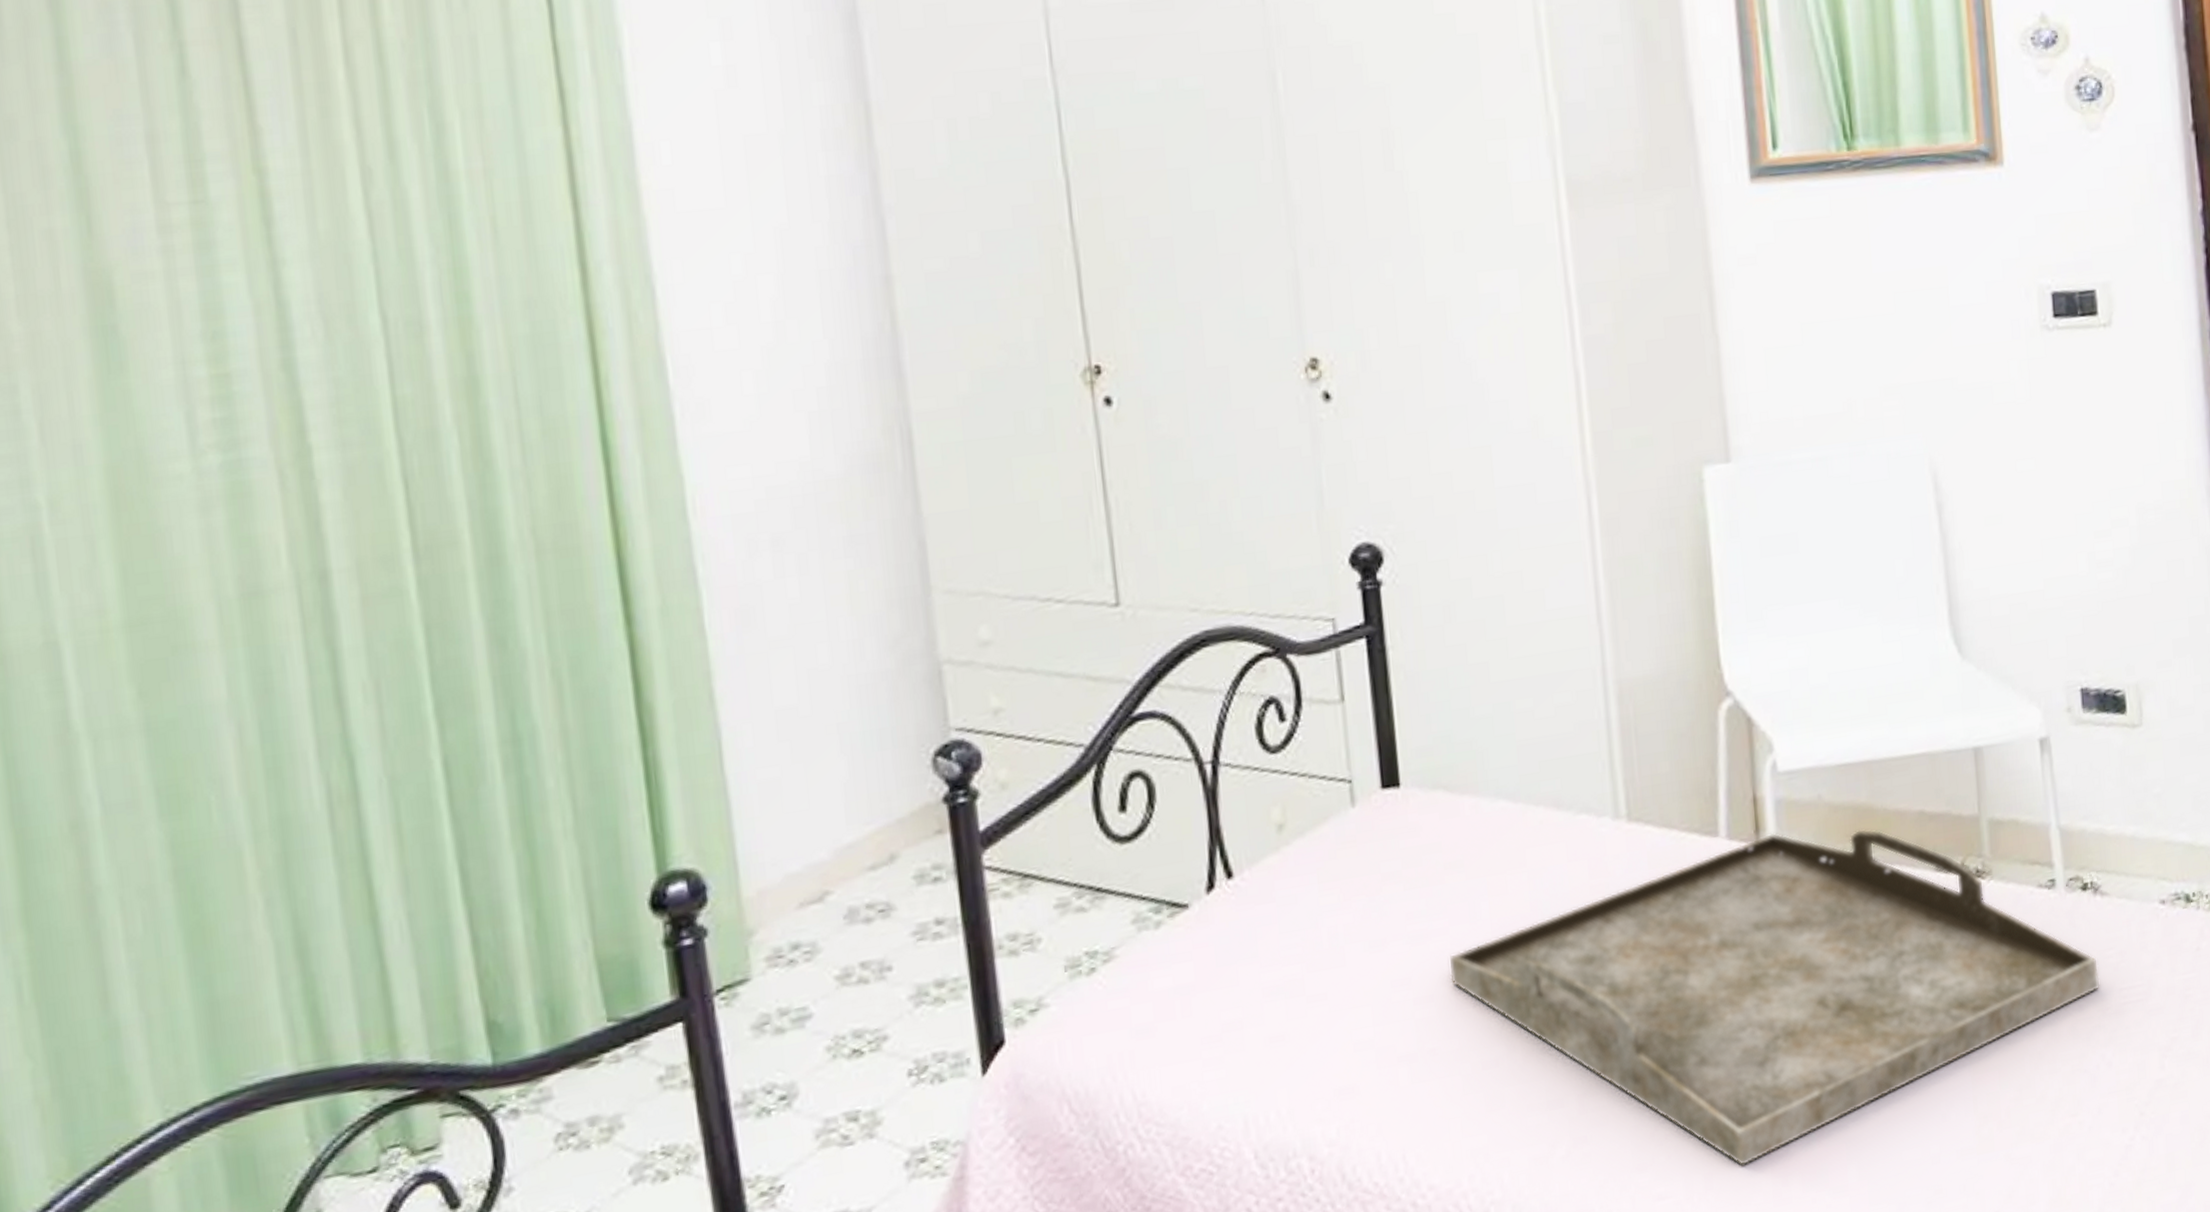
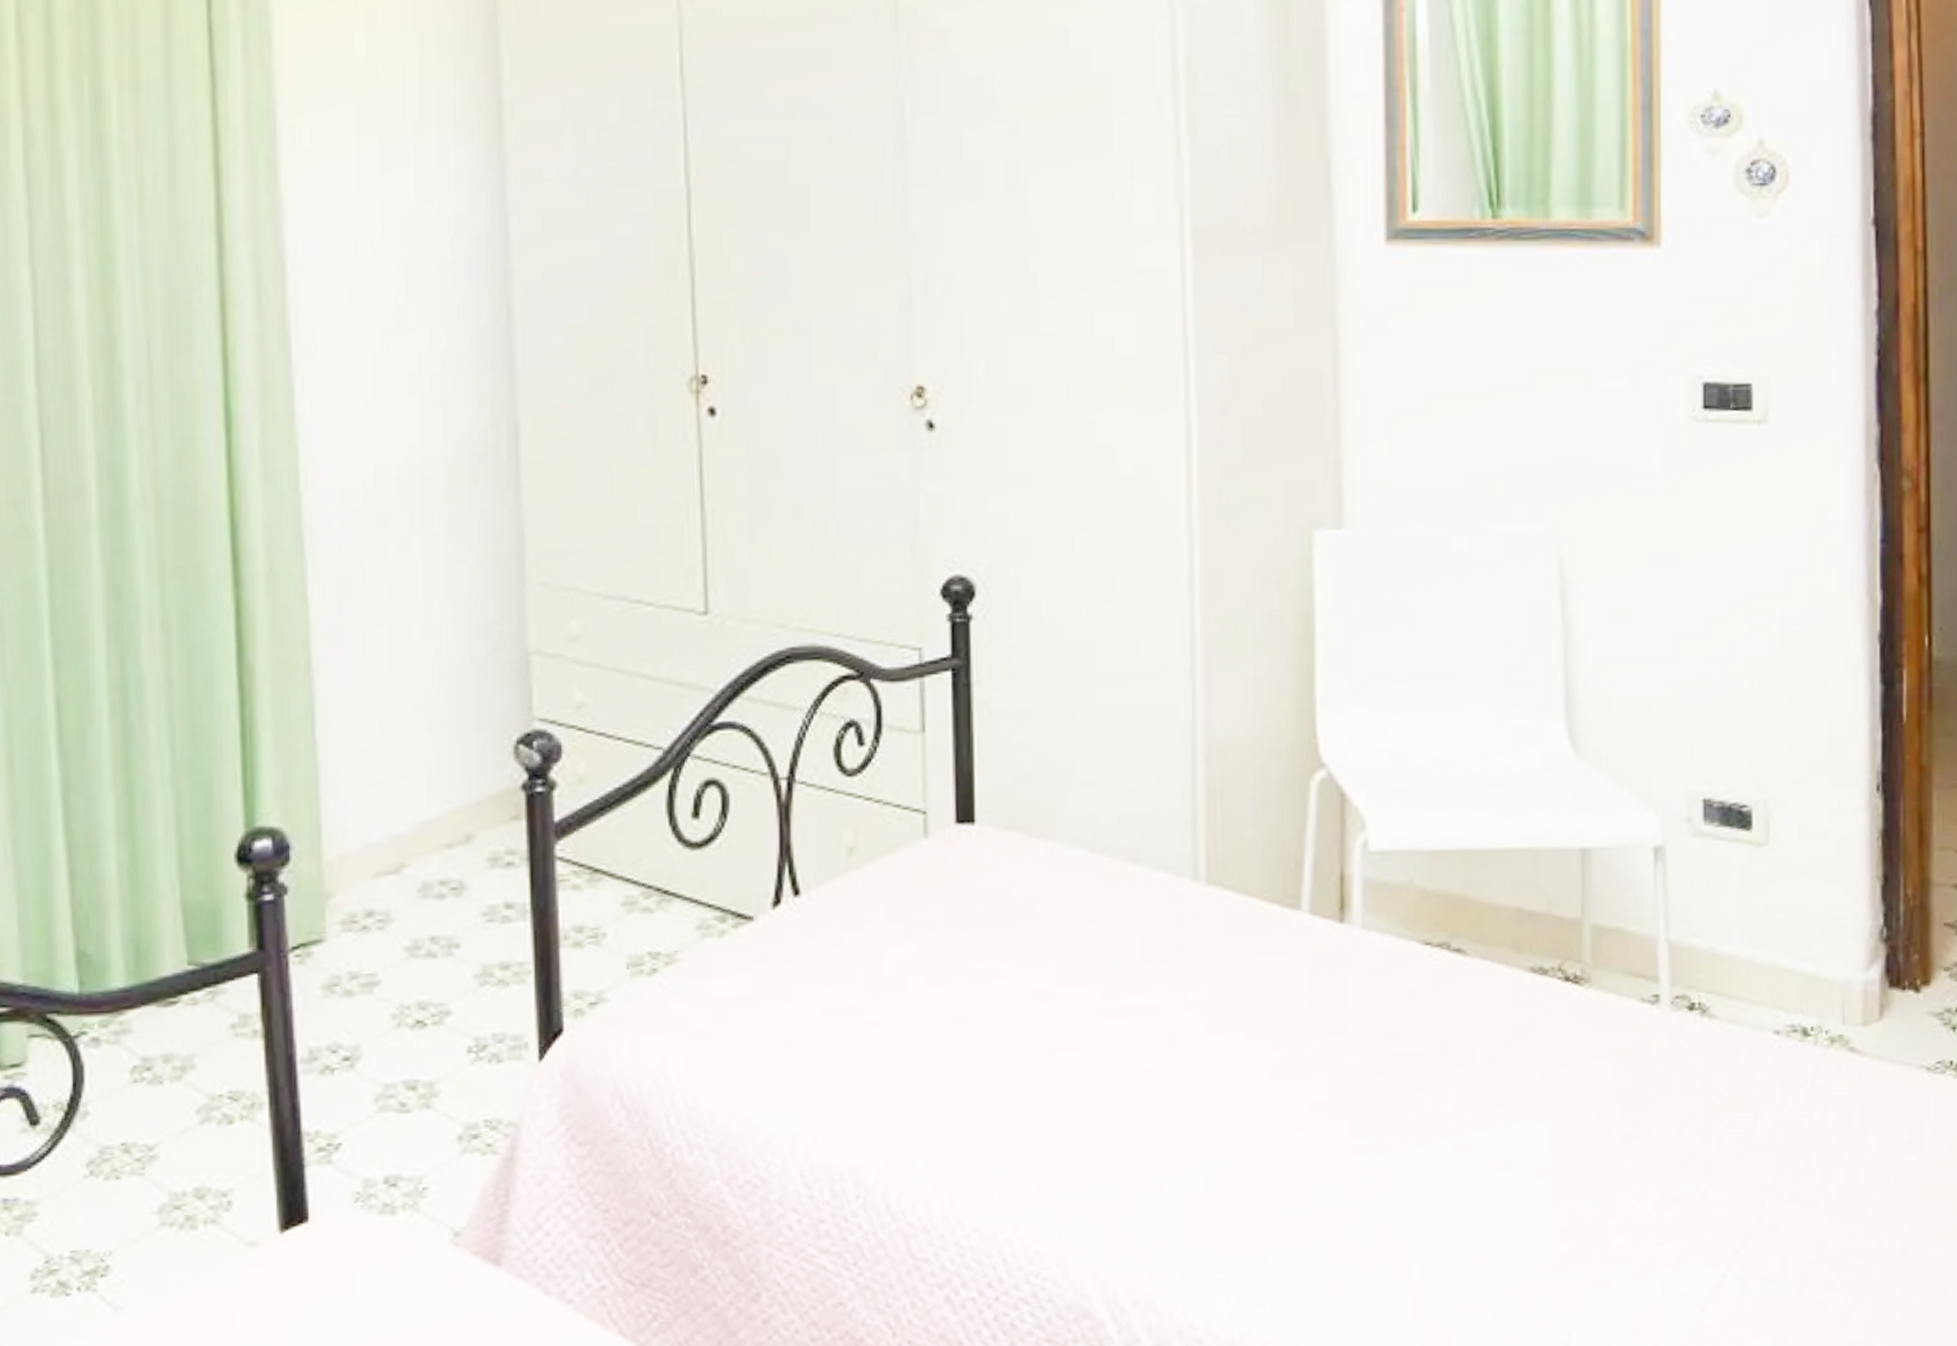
serving tray: present [1450,828,2100,1166] -> none [1011,912,1701,1250]

